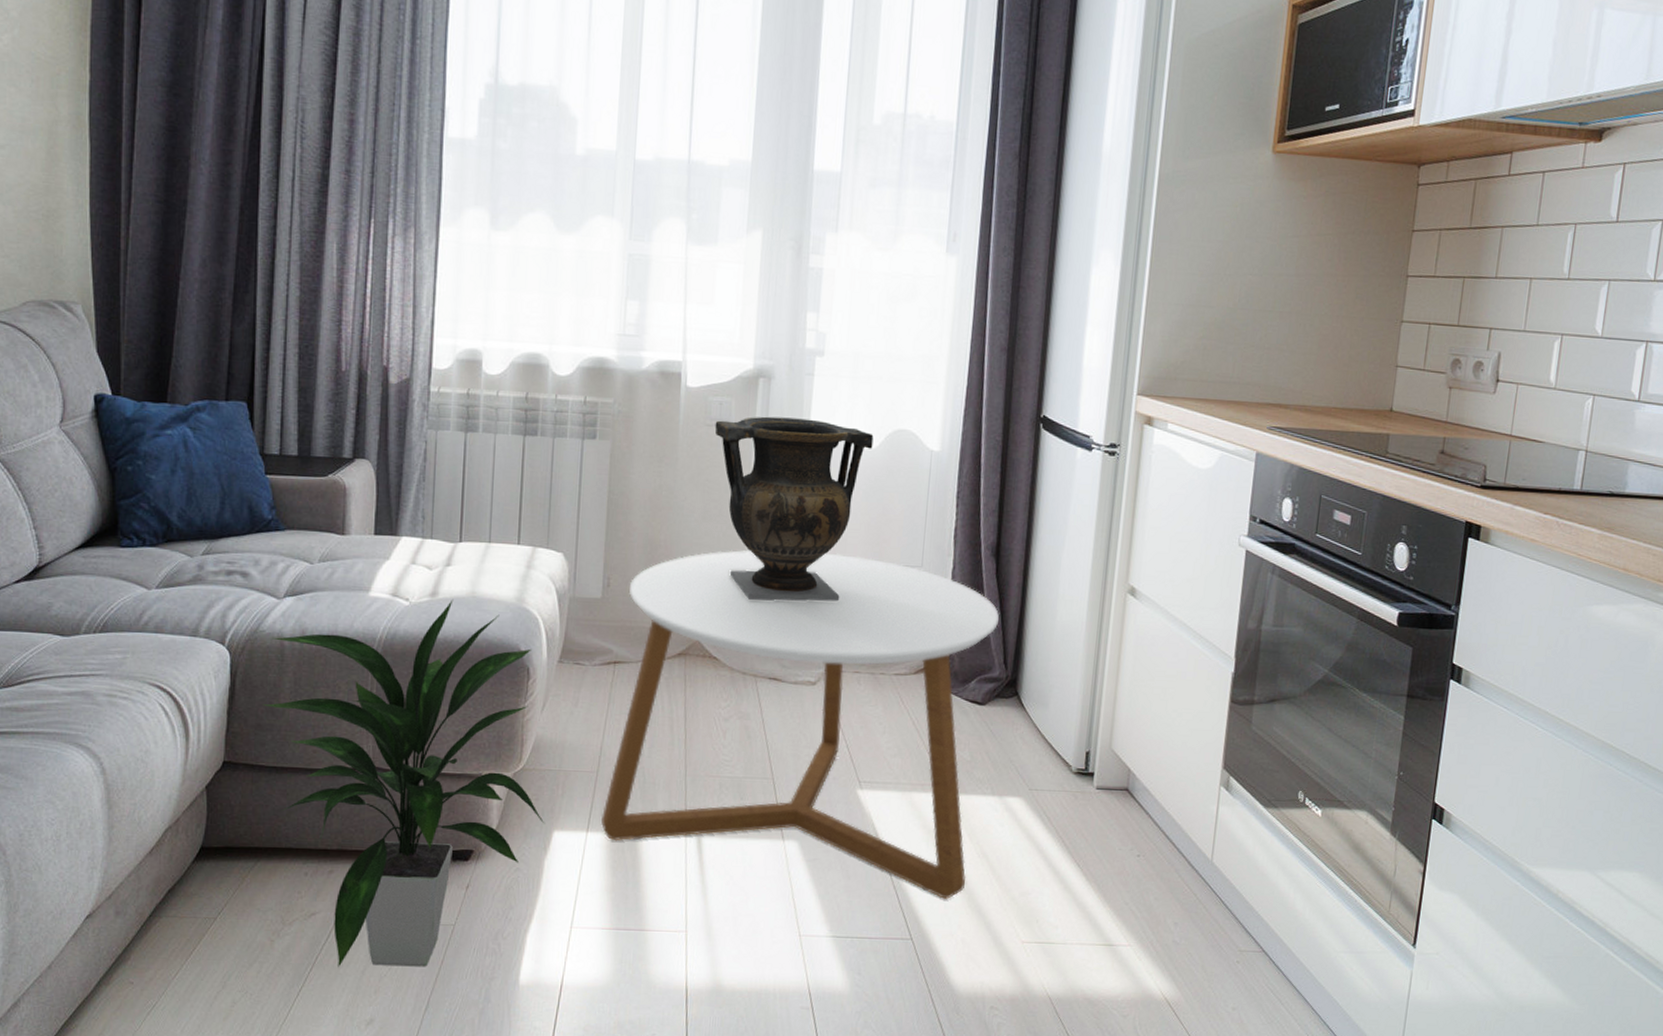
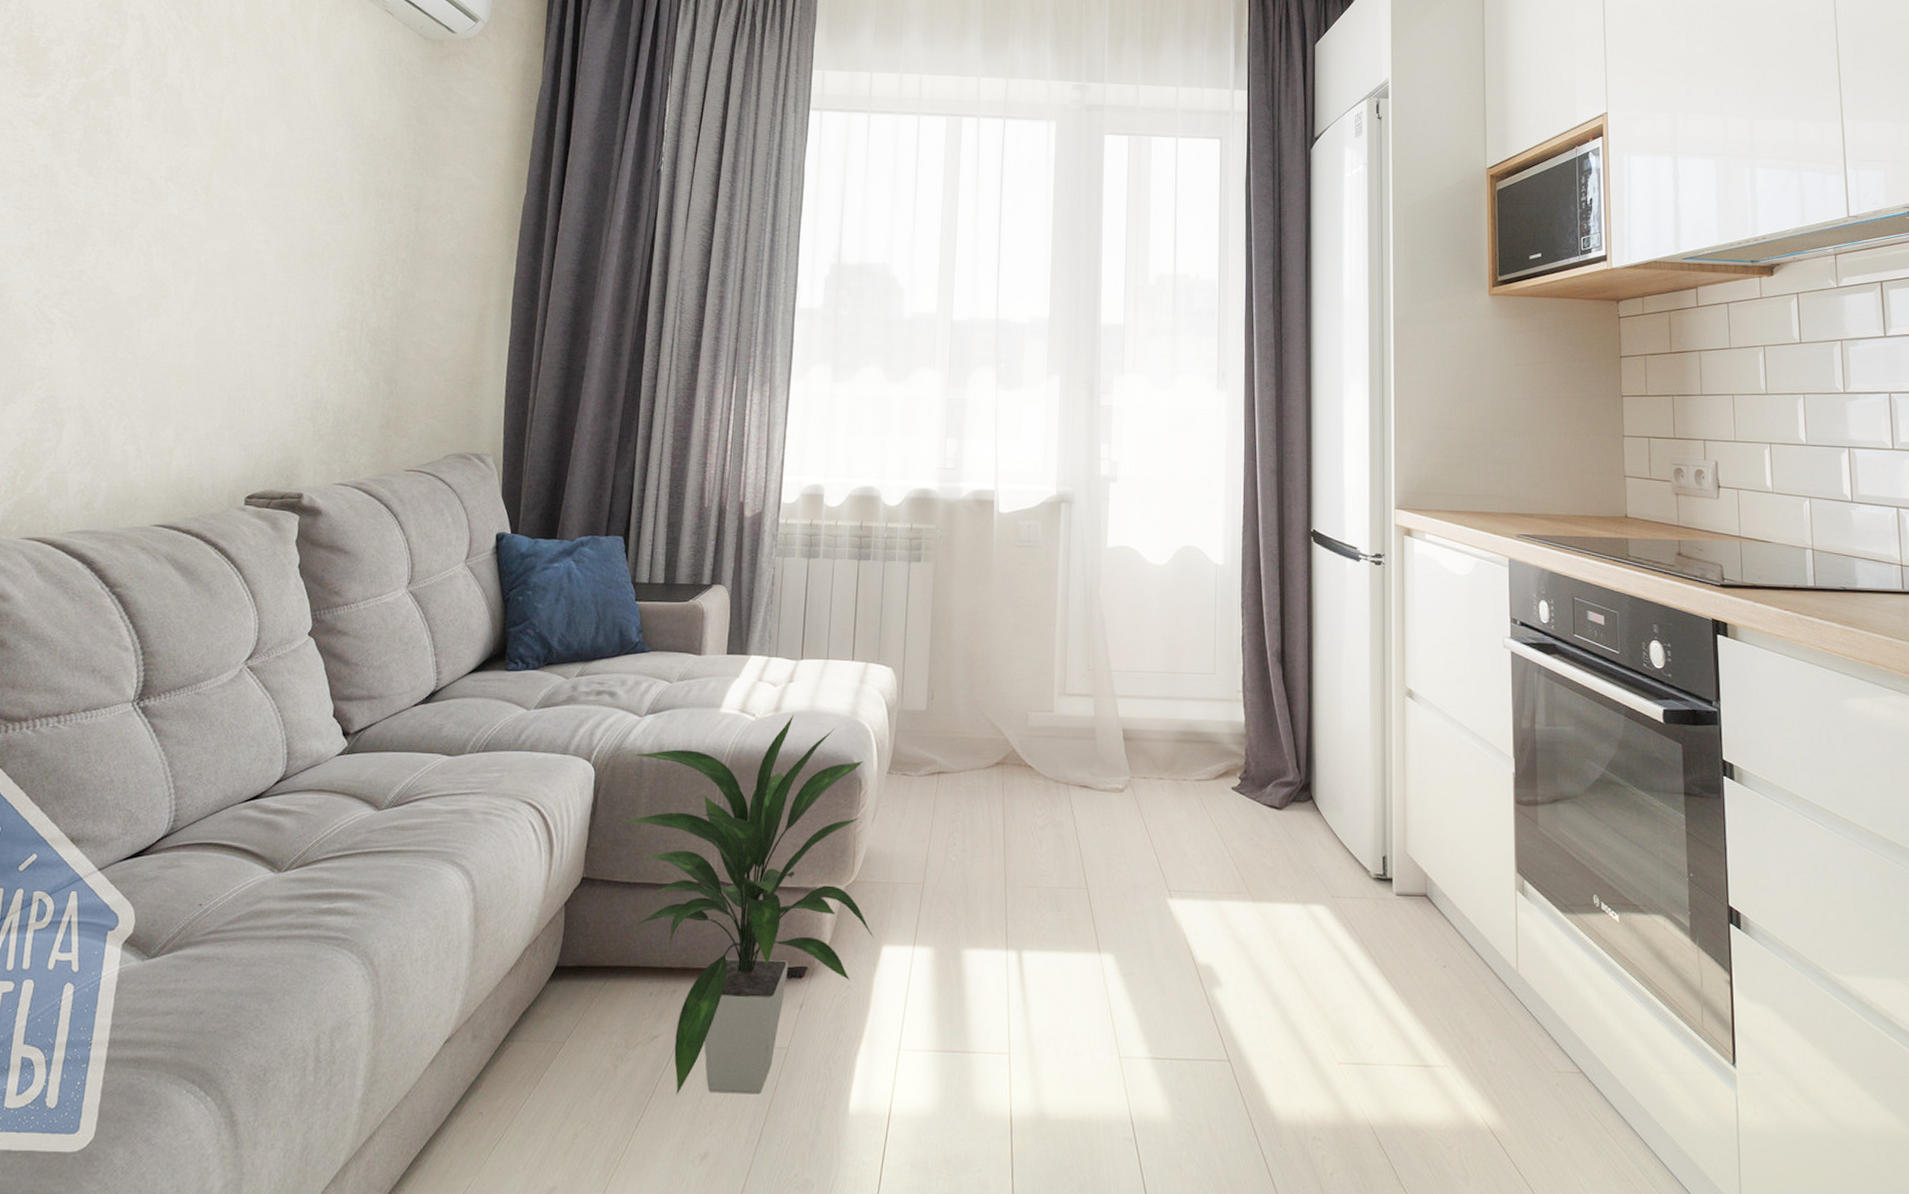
coffee table: present [601,550,999,899] -> none [927,661,1288,1016]
vase: present [715,416,874,602] -> none [1024,537,1164,710]

